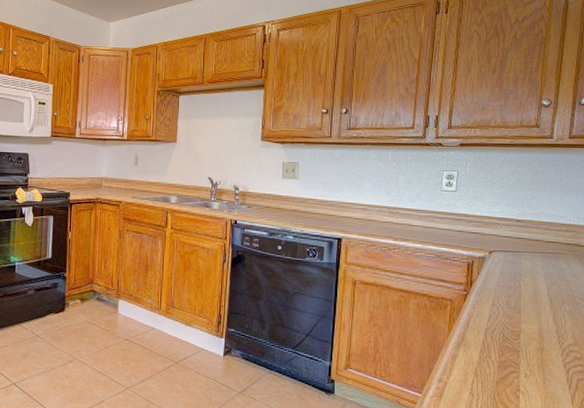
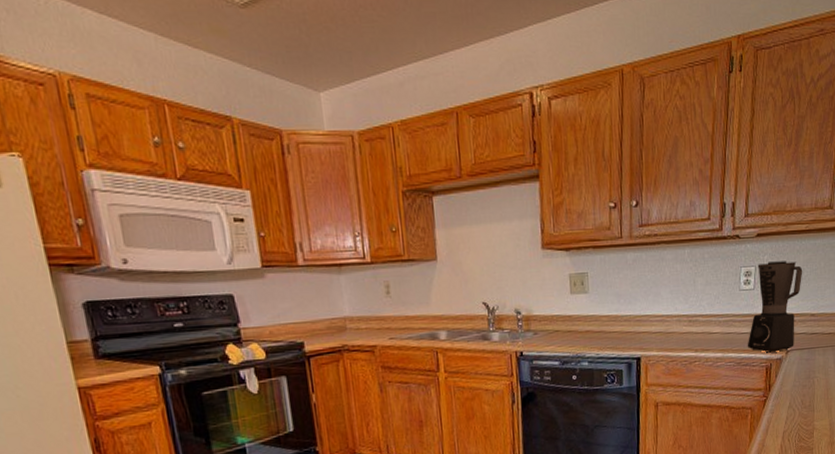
blender: none [448,169,508,251] -> present [747,261,803,353]

